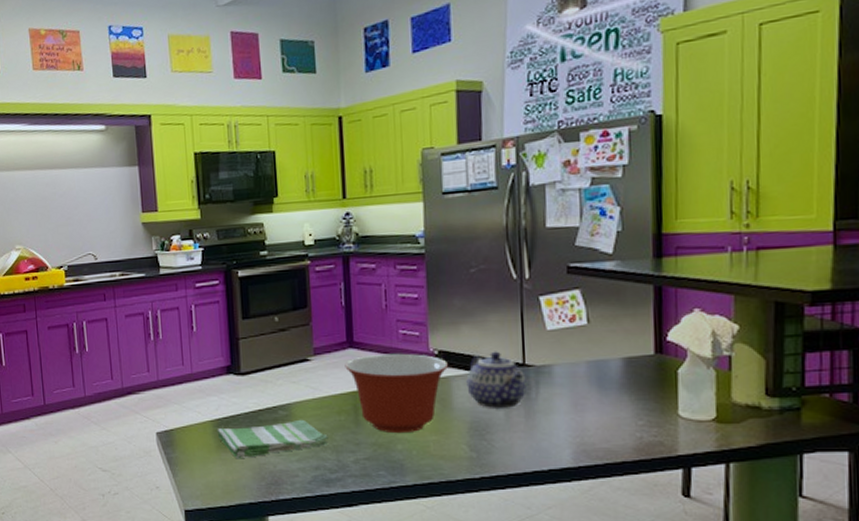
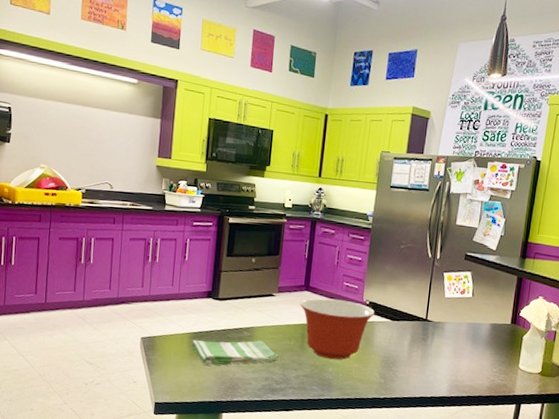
teapot: present [466,351,527,410] -> none [385,307,426,350]

